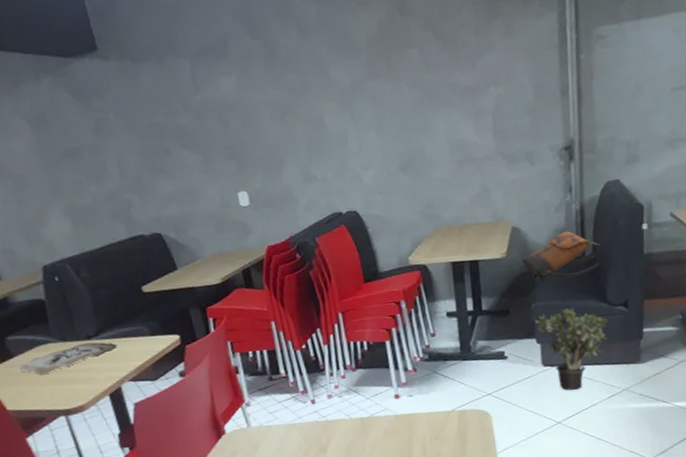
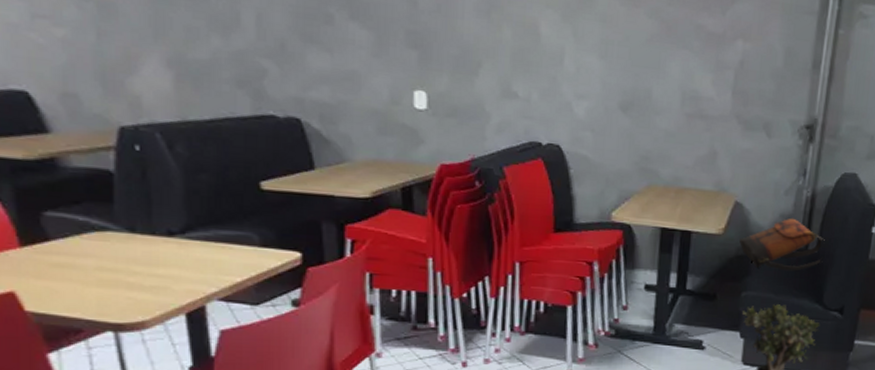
paper bag: present [17,342,118,375] -> none [53,240,211,272]

